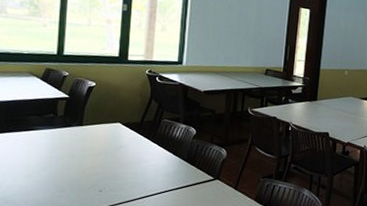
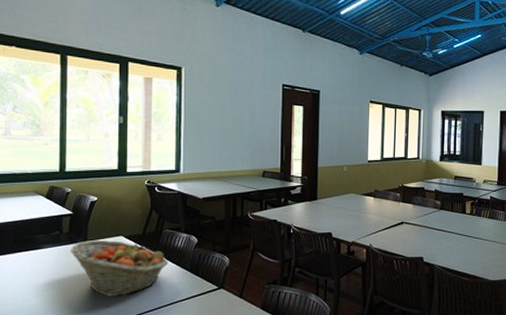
fruit basket: none [63,125,166,182] -> present [70,240,169,296]

